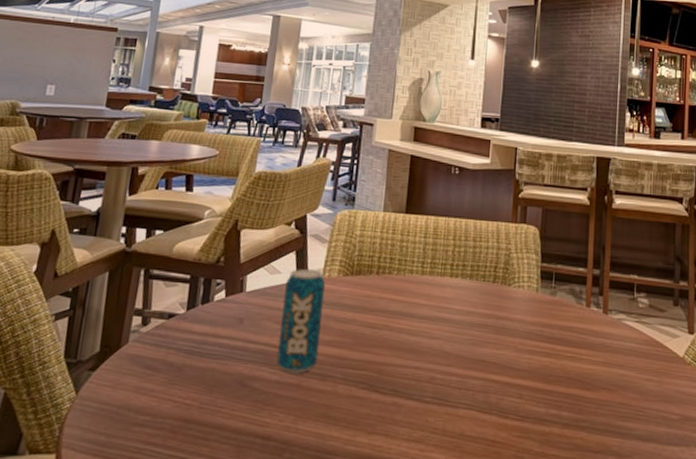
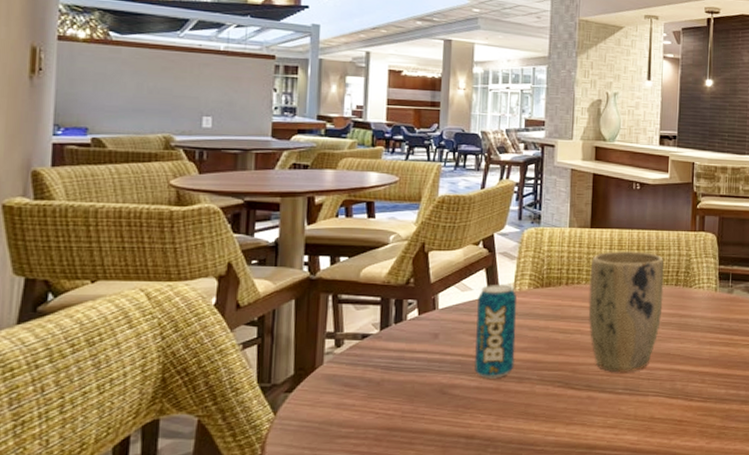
plant pot: none [398,240,482,379] -> present [588,250,664,373]

